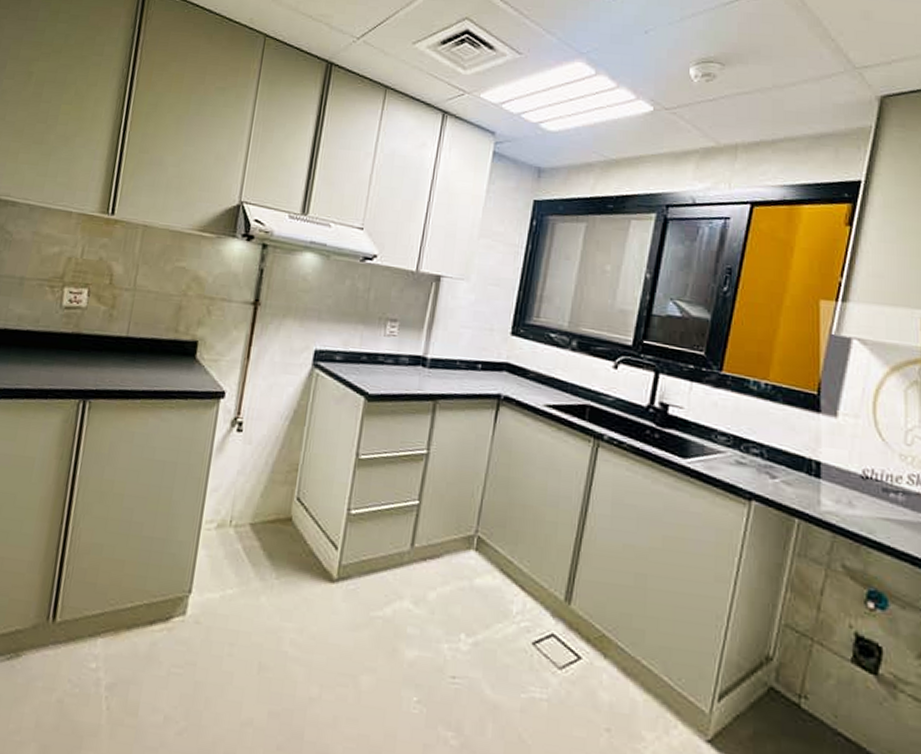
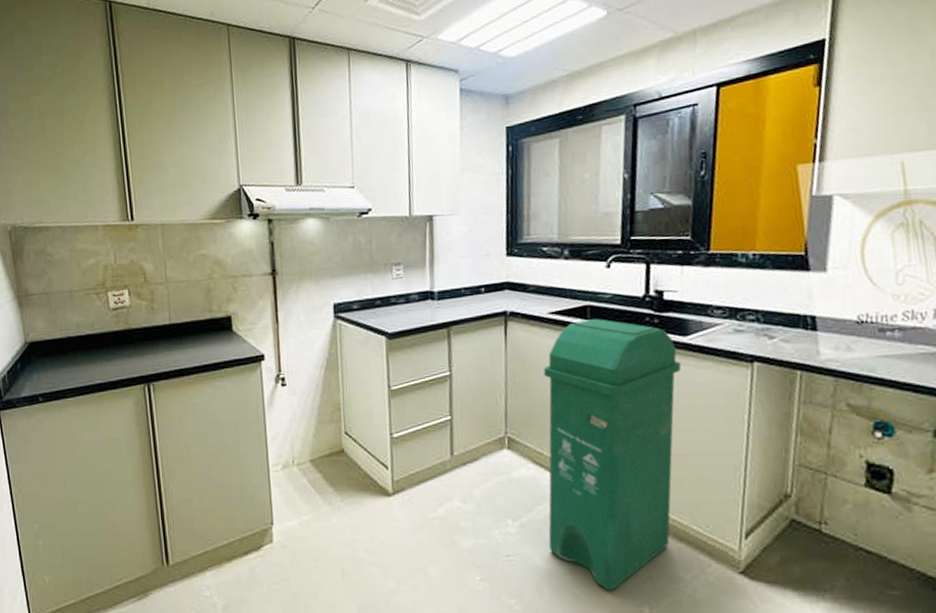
trash bin: none [502,420,677,740] -> present [543,319,682,591]

